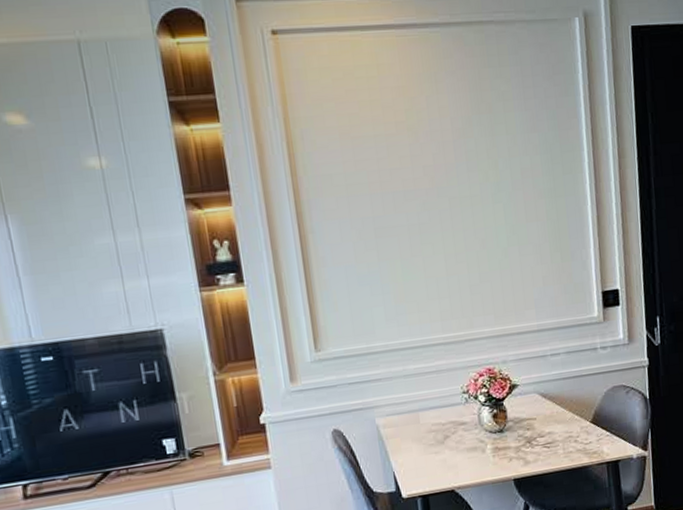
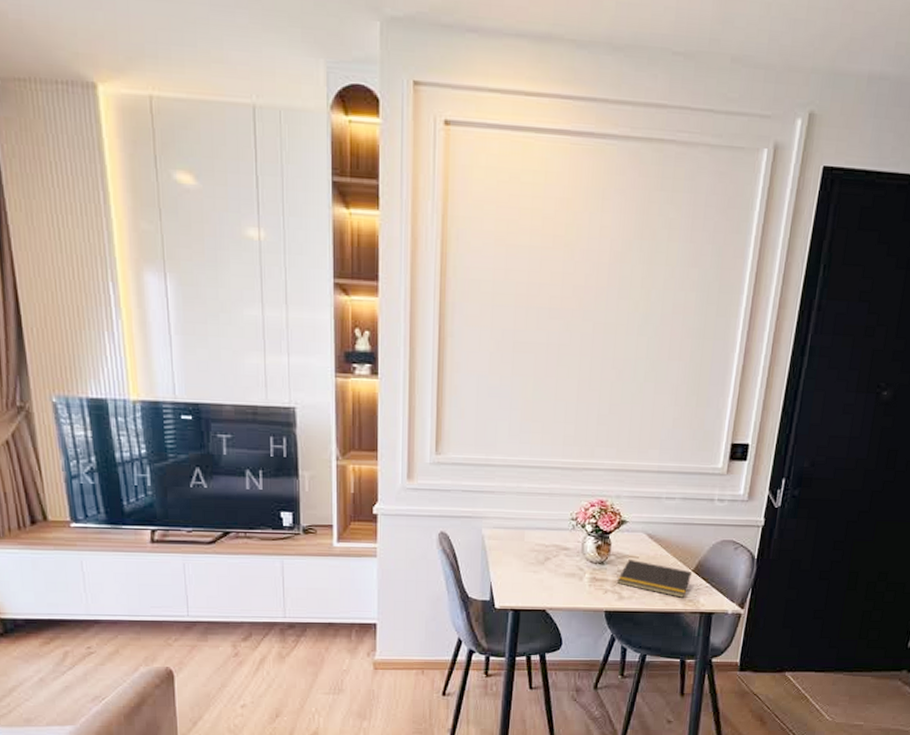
notepad: none [520,421,591,452] -> present [617,559,692,598]

